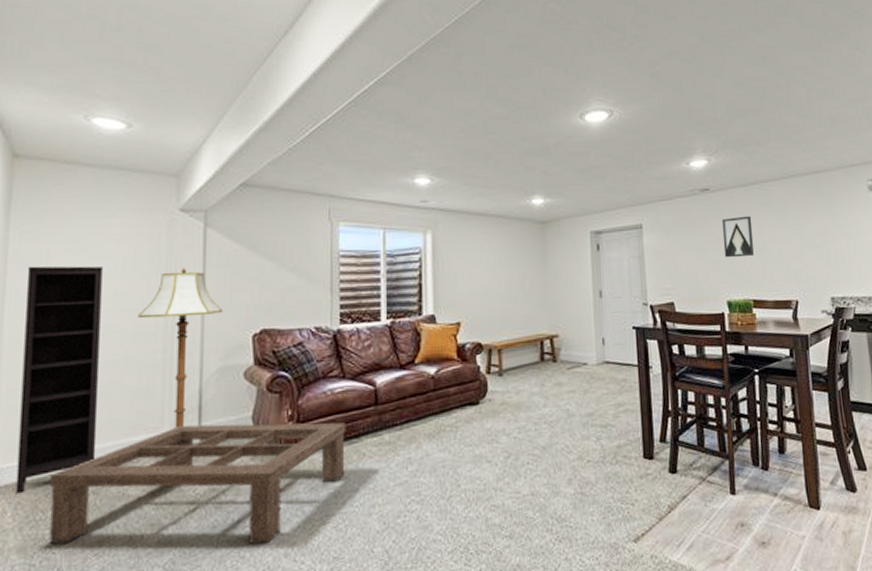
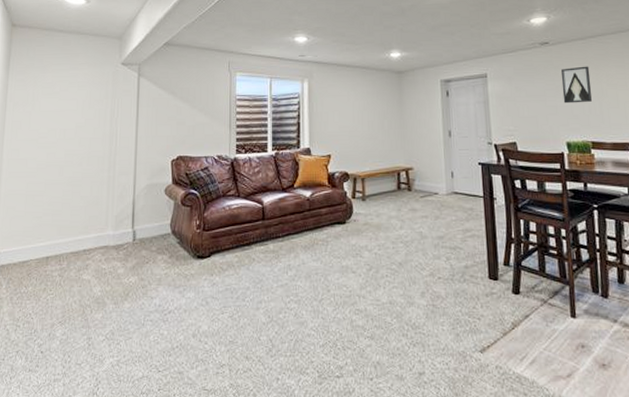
bookcase: present [15,266,103,494] -> none [8,105,68,272]
coffee table: present [49,422,347,545] -> none [29,228,240,326]
floor lamp: present [138,267,223,429] -> none [91,107,150,230]

